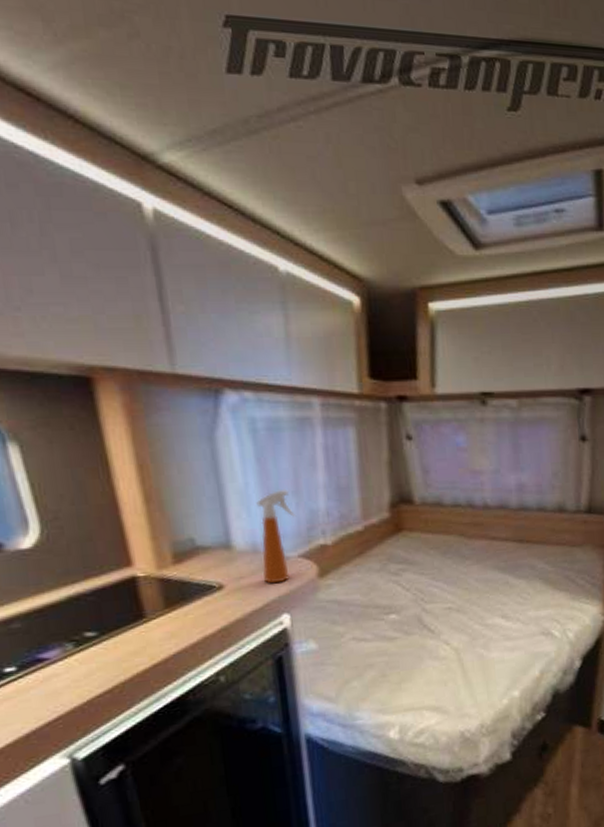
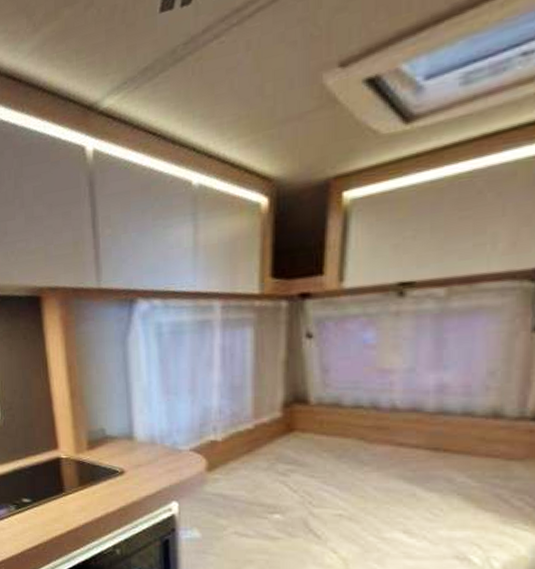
spray bottle: present [256,488,297,584] -> none [157,387,191,473]

